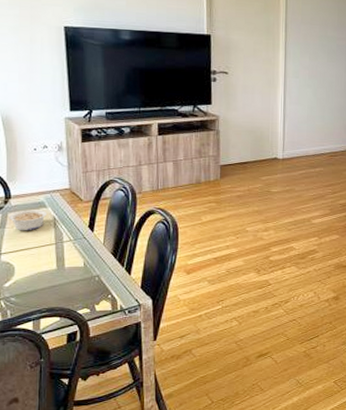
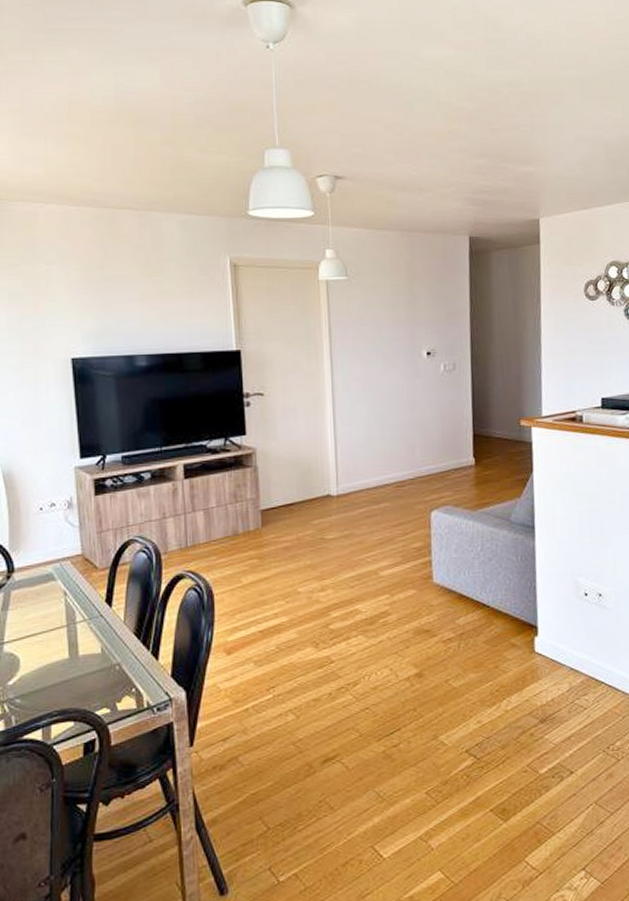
legume: present [9,210,48,231] -> none [12,583,57,613]

